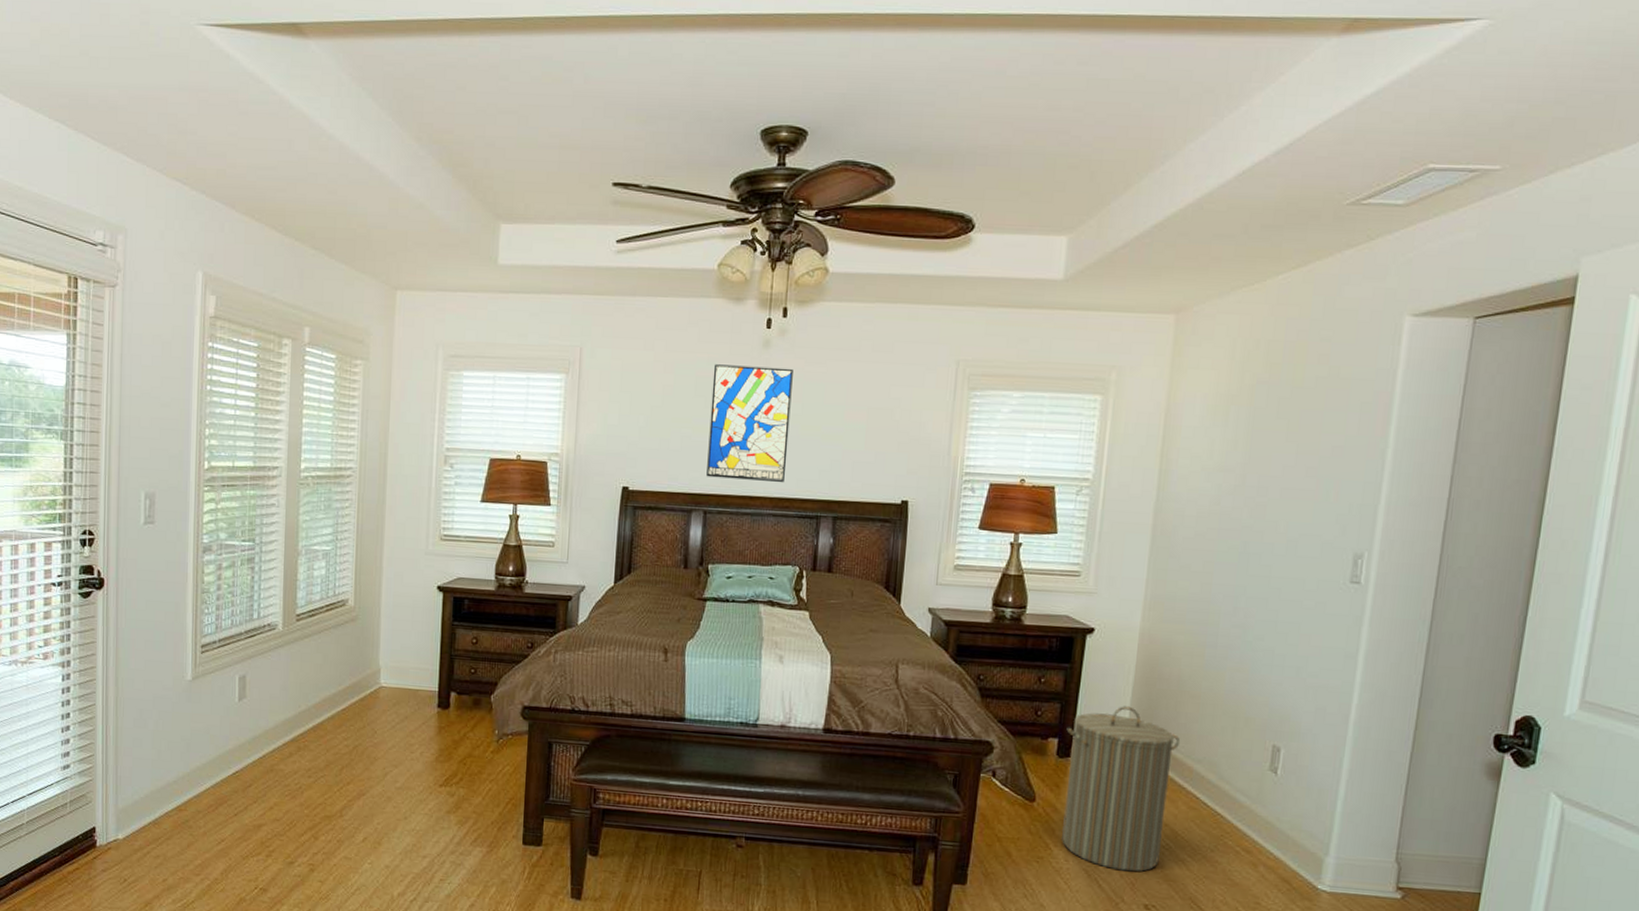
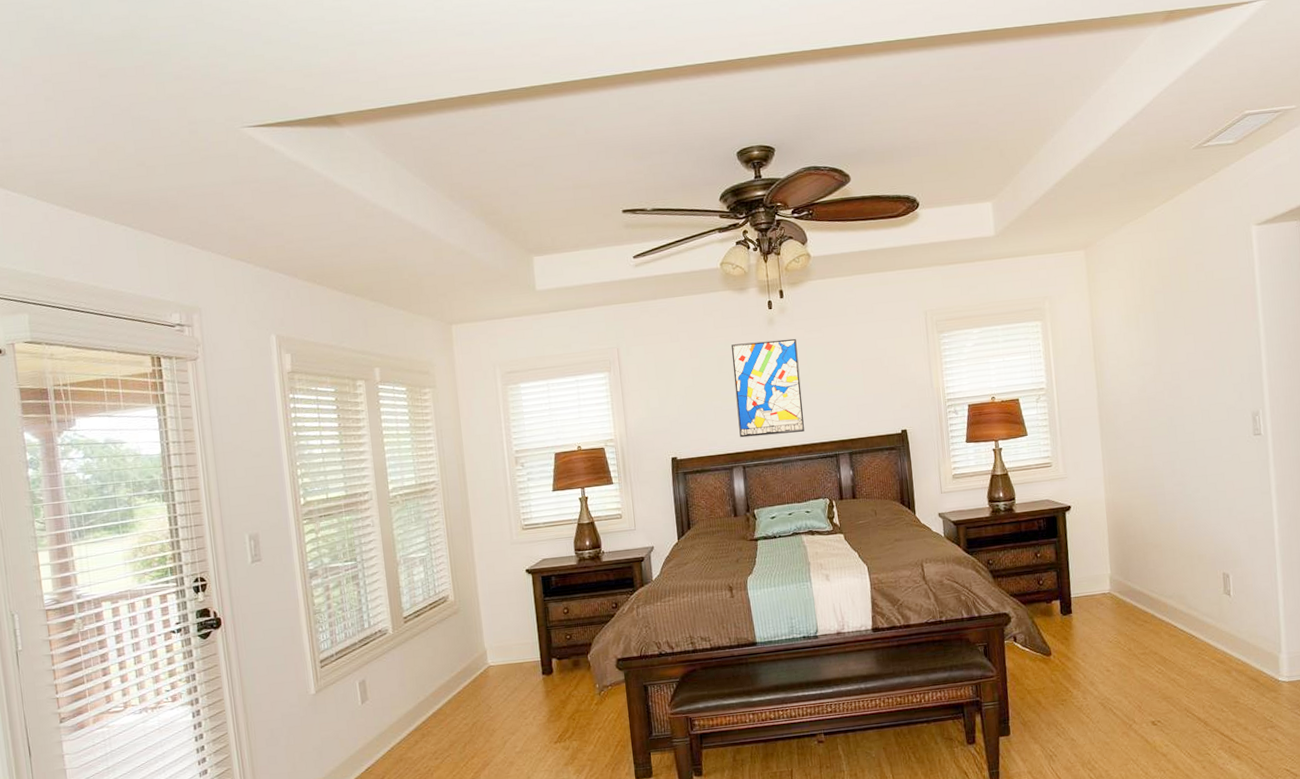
laundry hamper: present [1061,706,1181,872] -> none [1064,563,1156,698]

